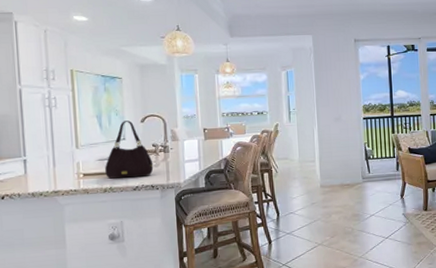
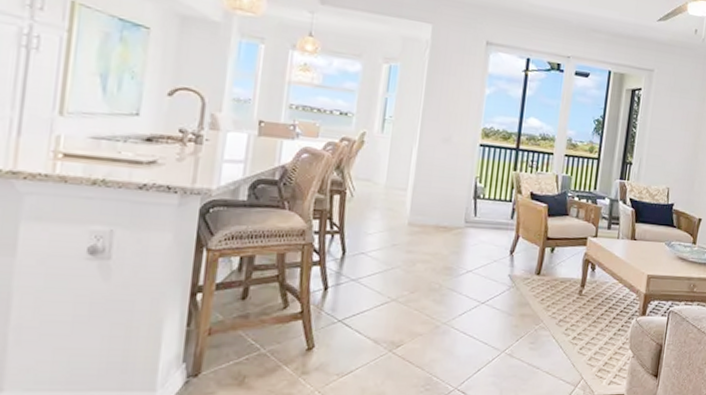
handbag: present [105,120,154,179] -> none [99,88,176,173]

